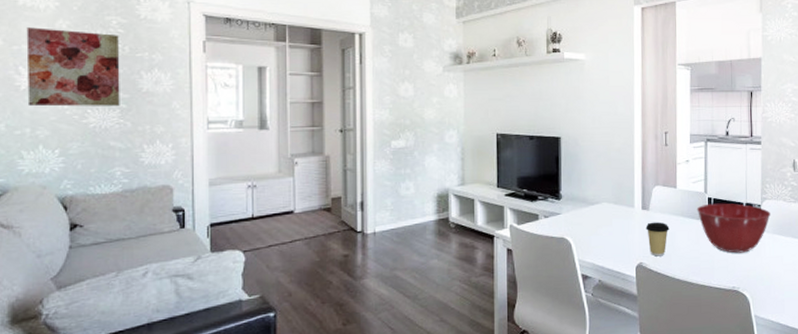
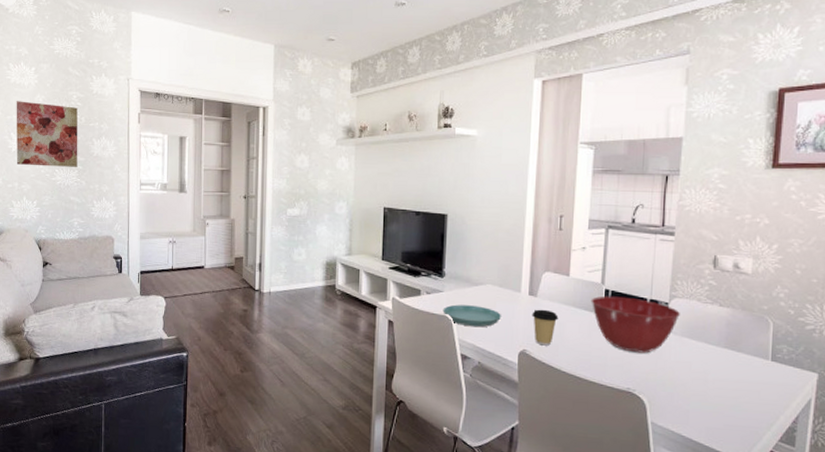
saucer: none [561,224,618,246] -> present [443,304,501,327]

